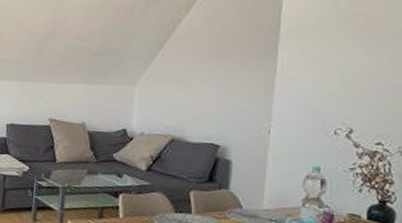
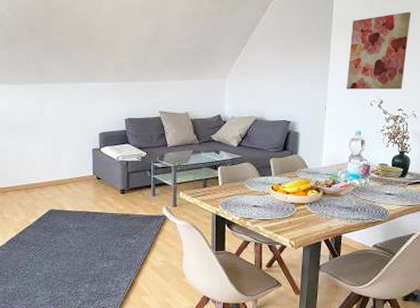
wall art: none [300,18,394,117] -> present [347,11,411,90]

